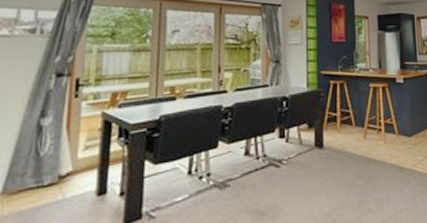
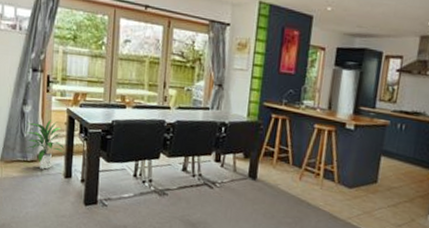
indoor plant: none [41,128,97,192] -> present [25,119,64,170]

